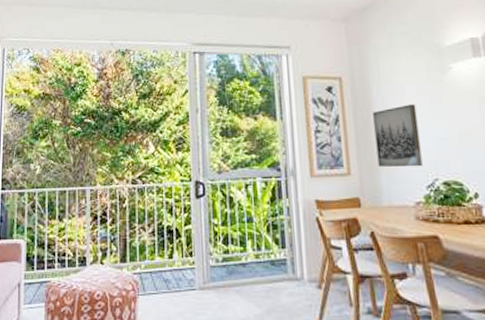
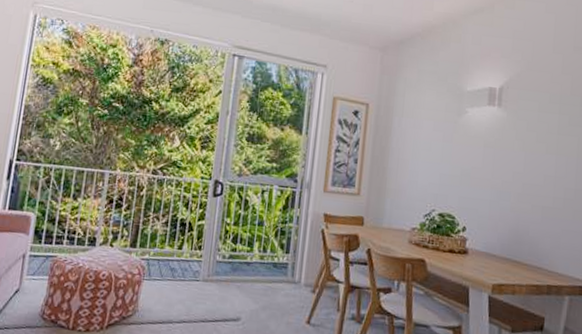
wall art: present [373,104,423,167] -> none [386,139,430,197]

